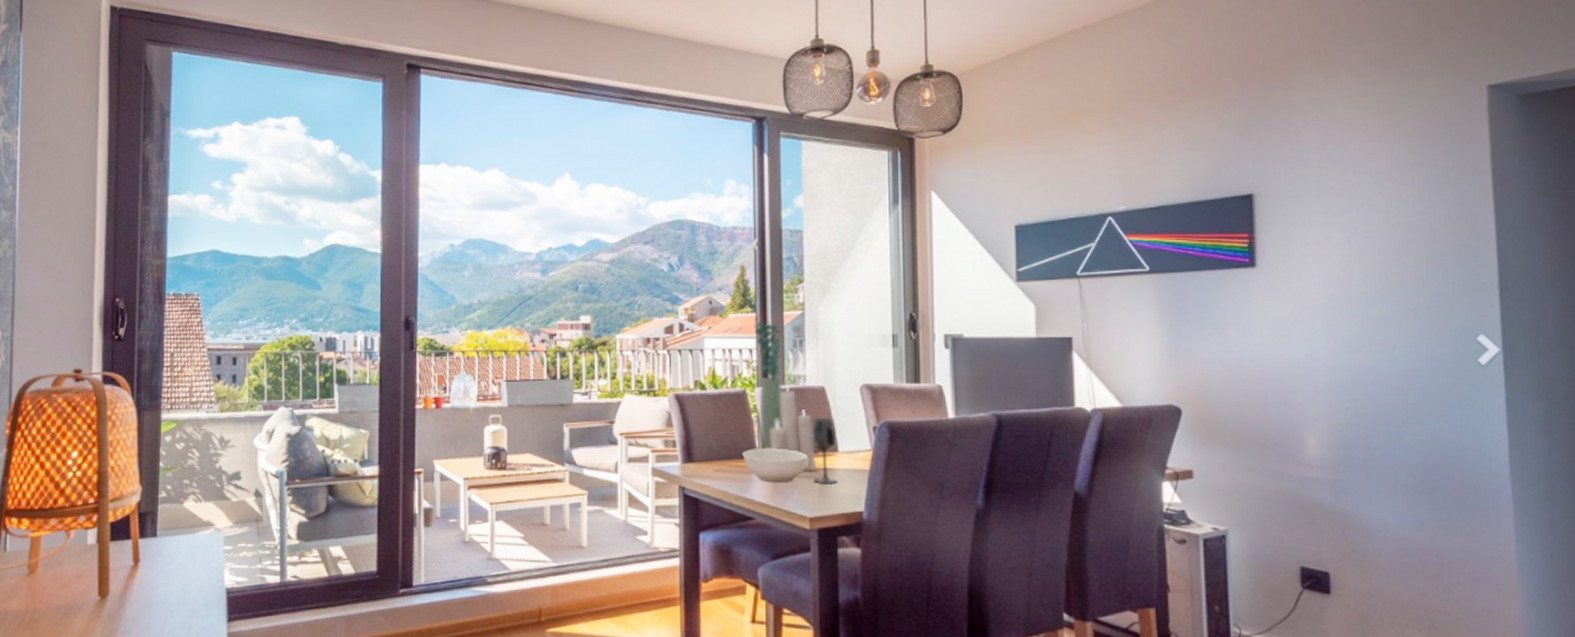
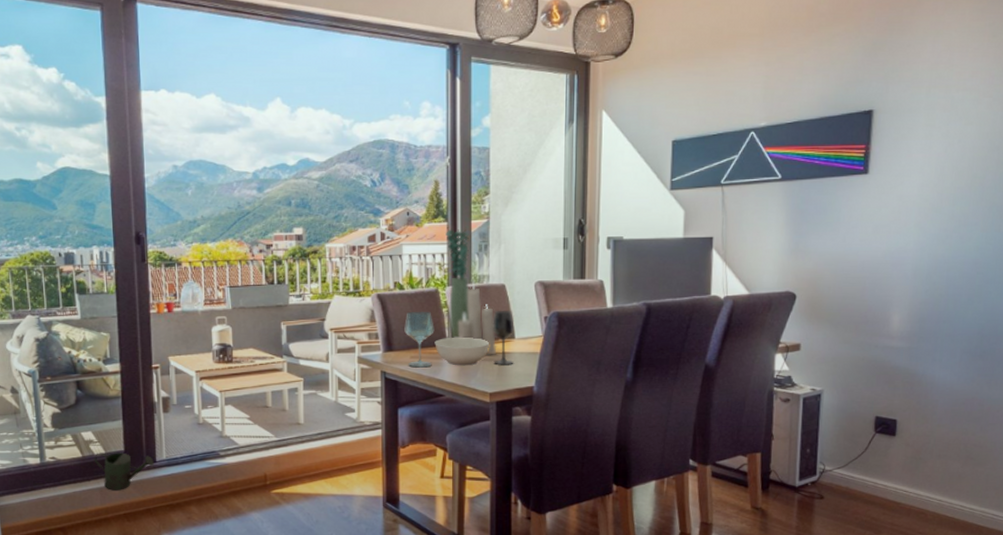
watering can: none [341,572,410,620] -> present [94,452,154,491]
wine glass: none [707,415,742,484] -> present [404,311,435,368]

